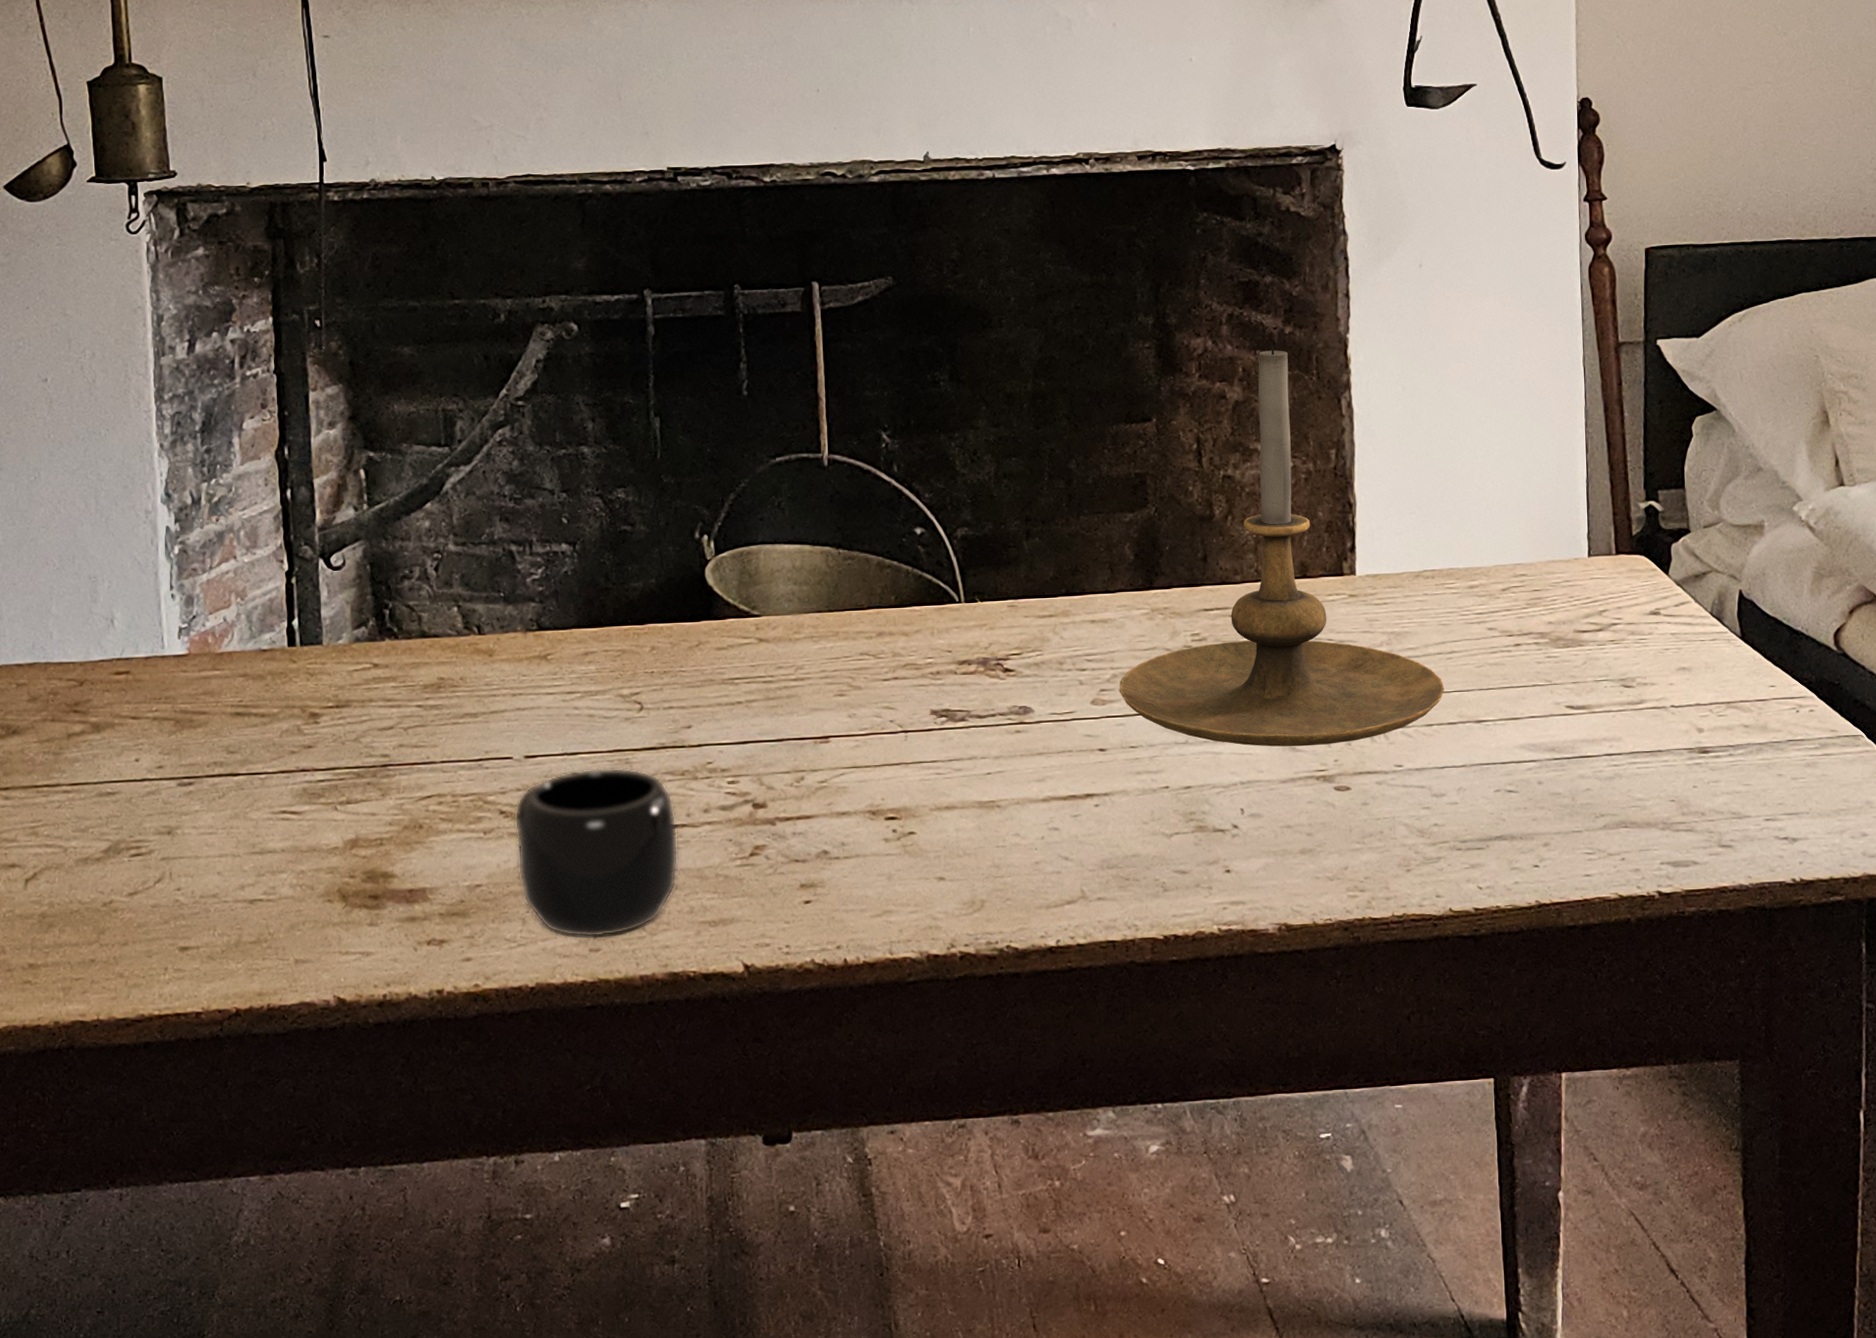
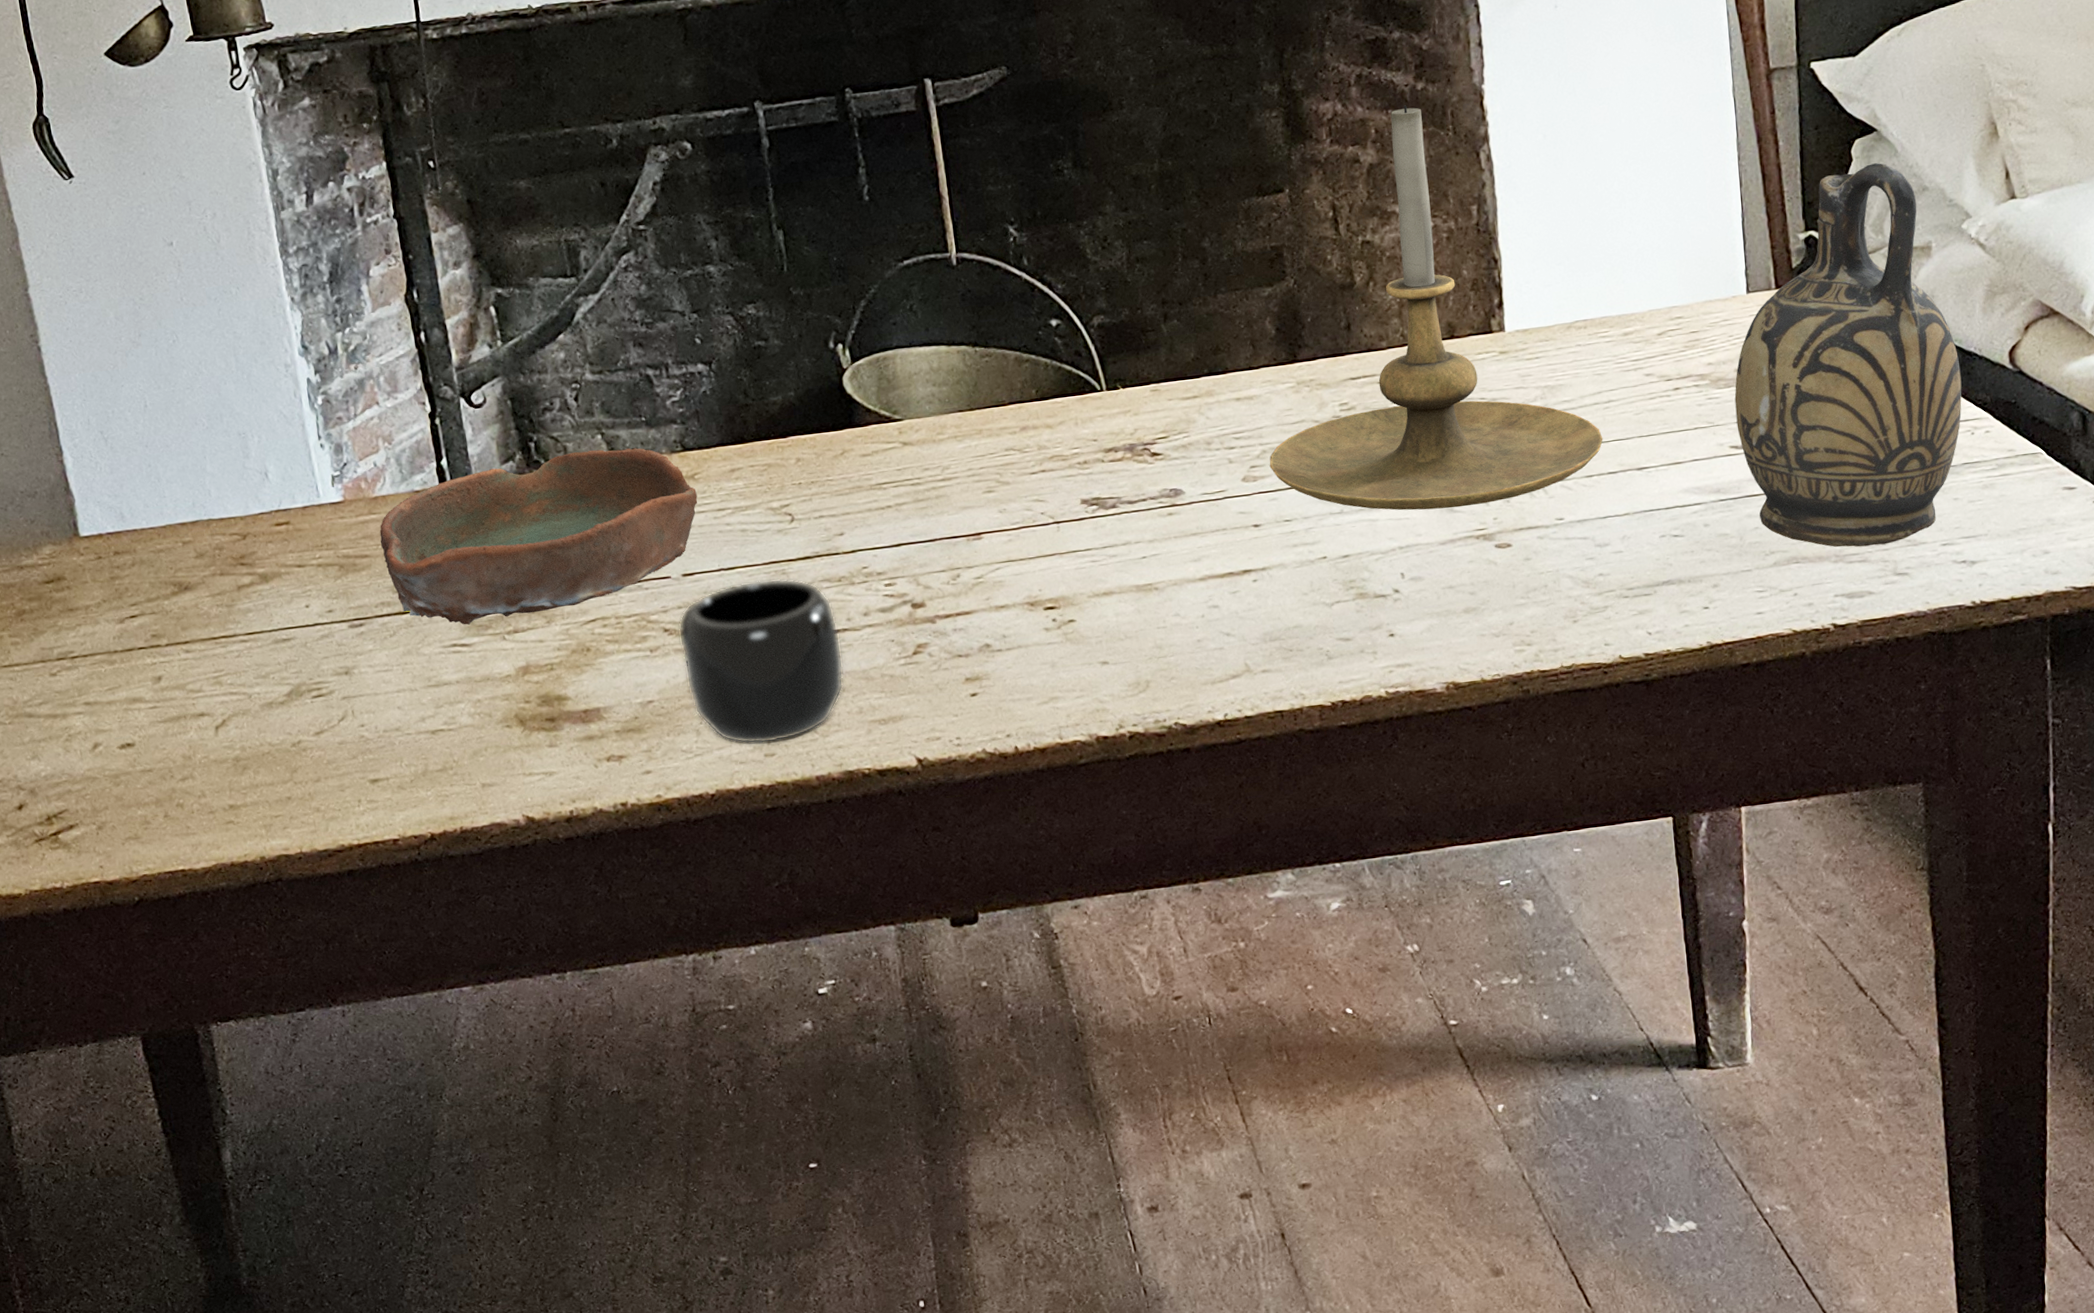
bowl: none [220,621,548,792] -> present [379,447,698,625]
ceramic jug: none [1572,440,1789,816] -> present [1734,162,1962,547]

